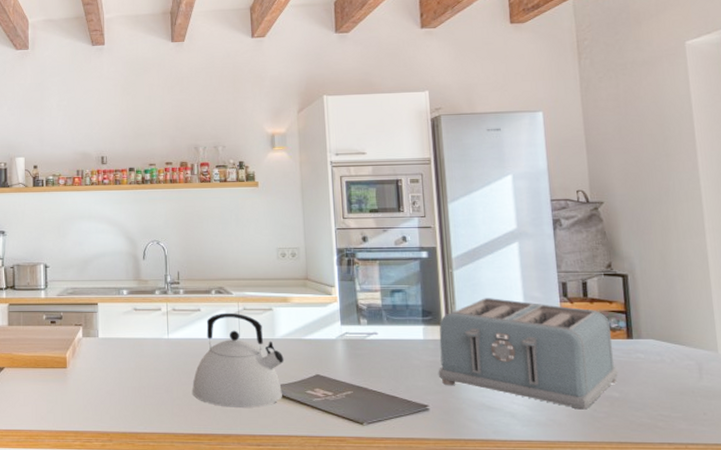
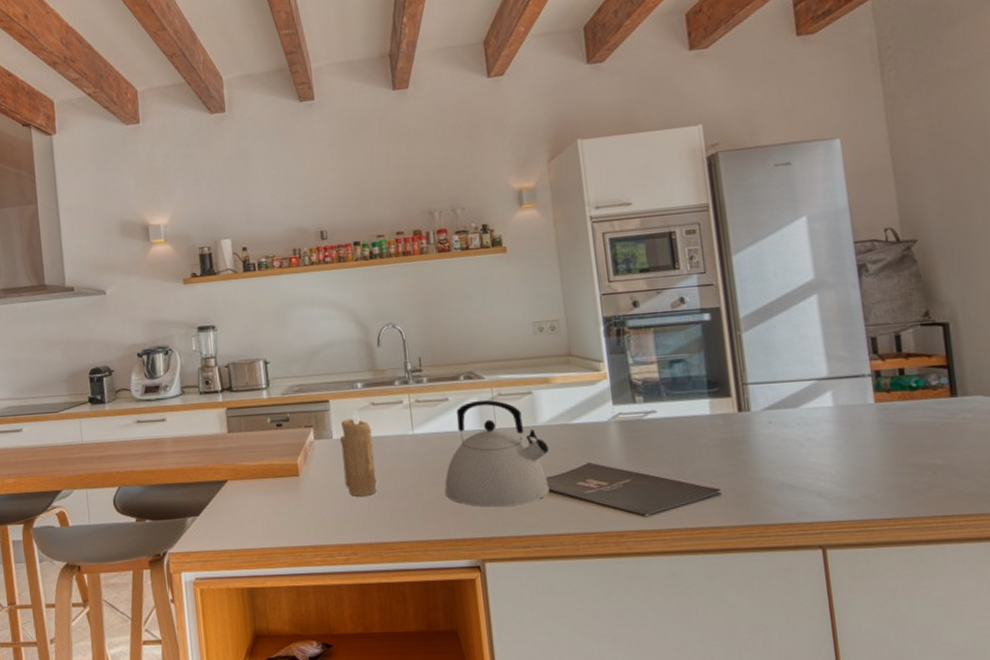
candle: none [104,314,134,390] -> present [339,411,377,497]
toaster: present [438,298,618,410] -> none [728,361,942,482]

